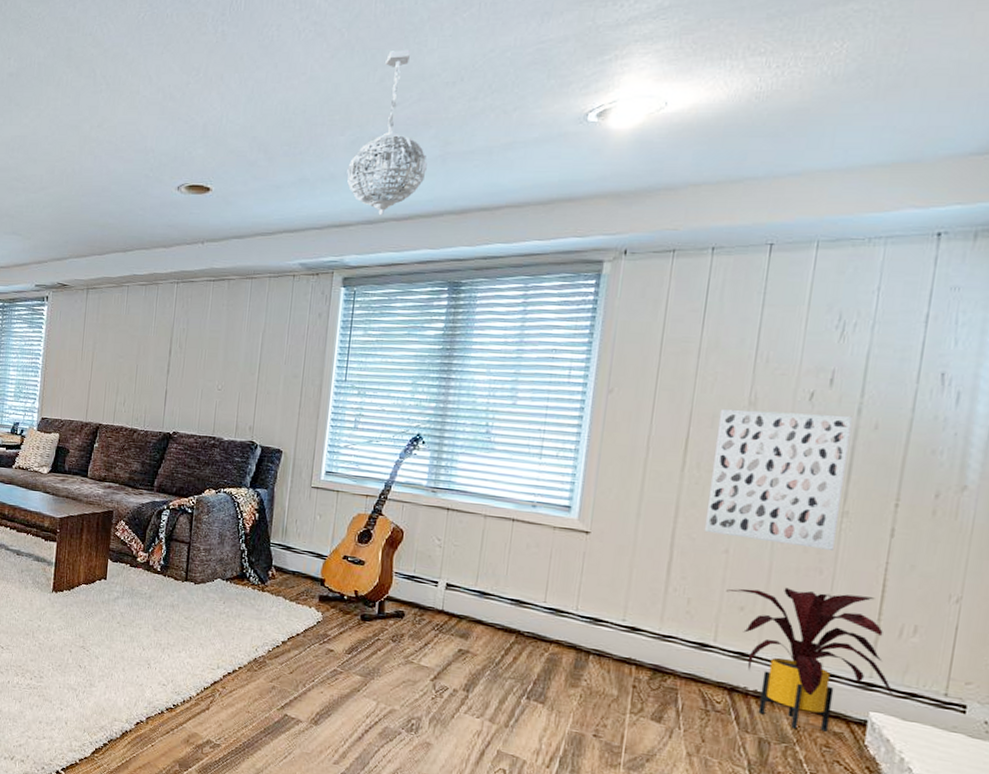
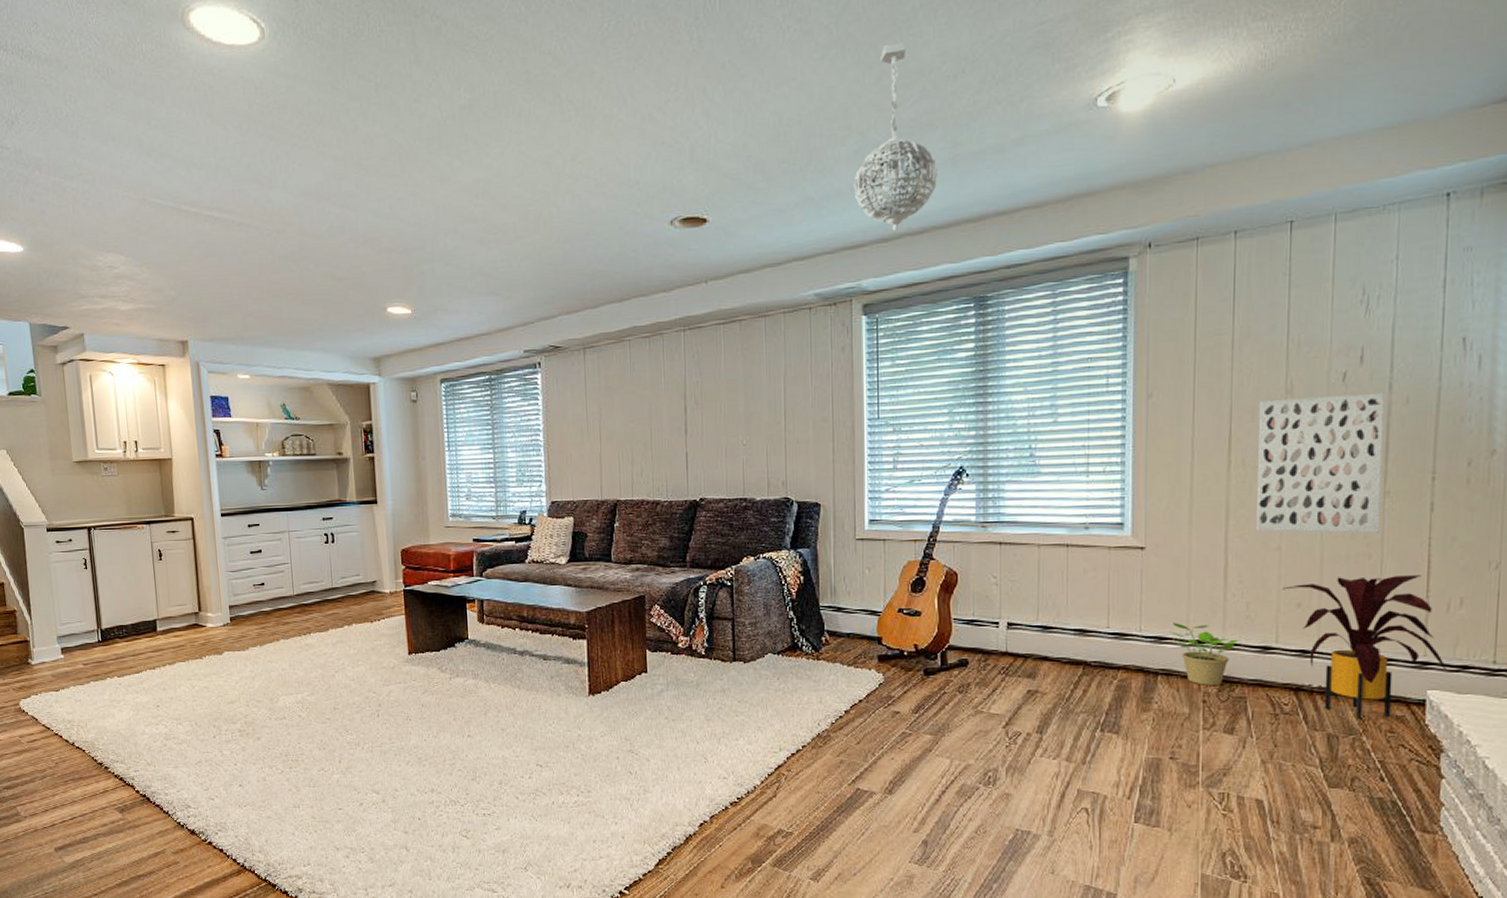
potted plant: none [606,607,676,674] -> present [1170,623,1239,685]

